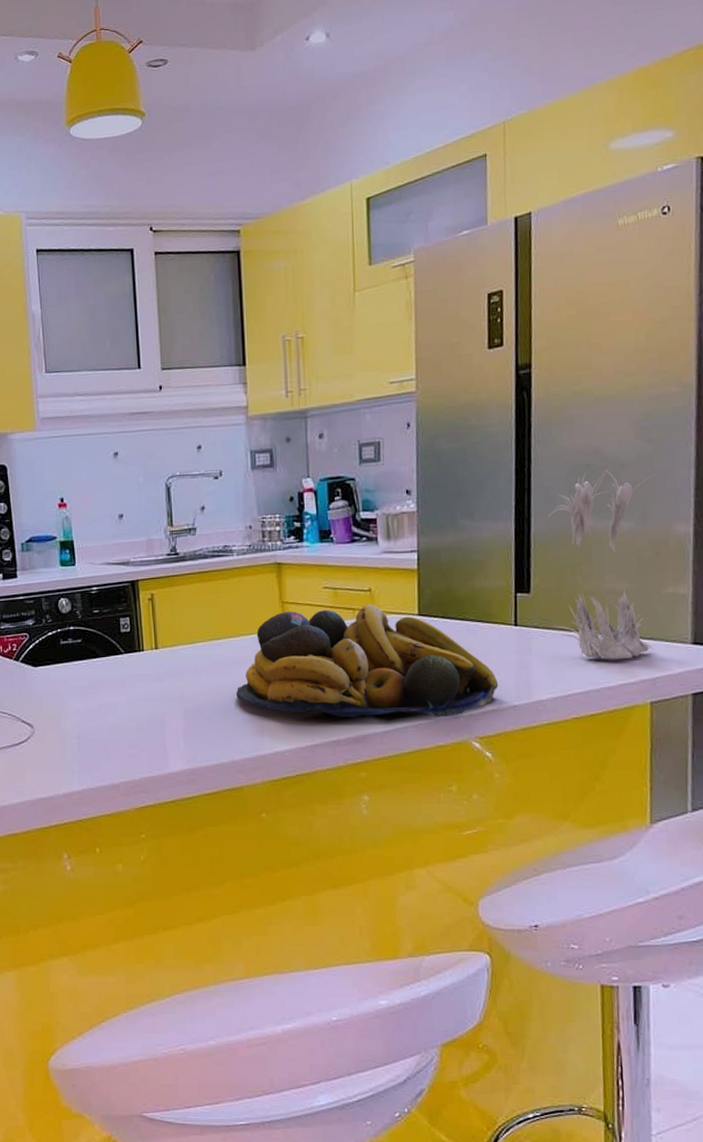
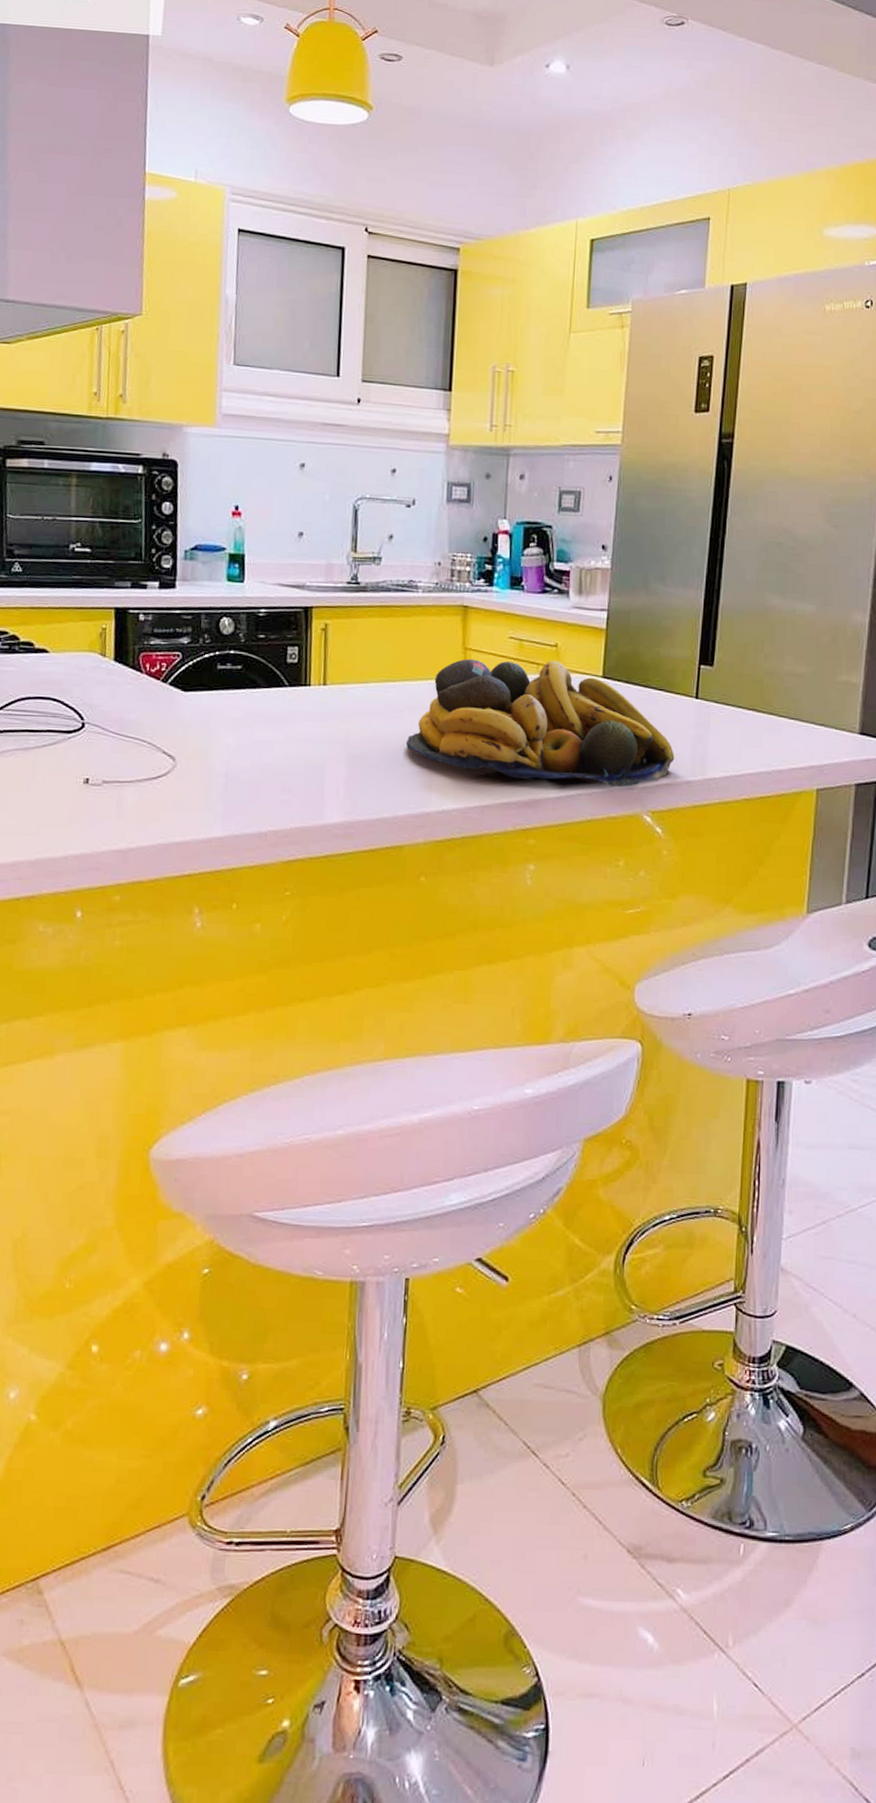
plant: present [547,466,656,660] -> none [732,547,839,743]

